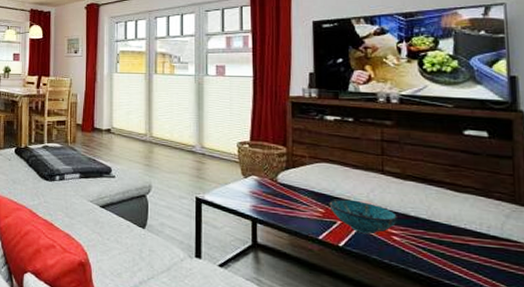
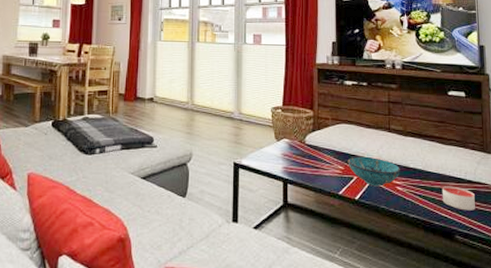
candle: none [454,240,502,272] -> present [442,186,475,211]

